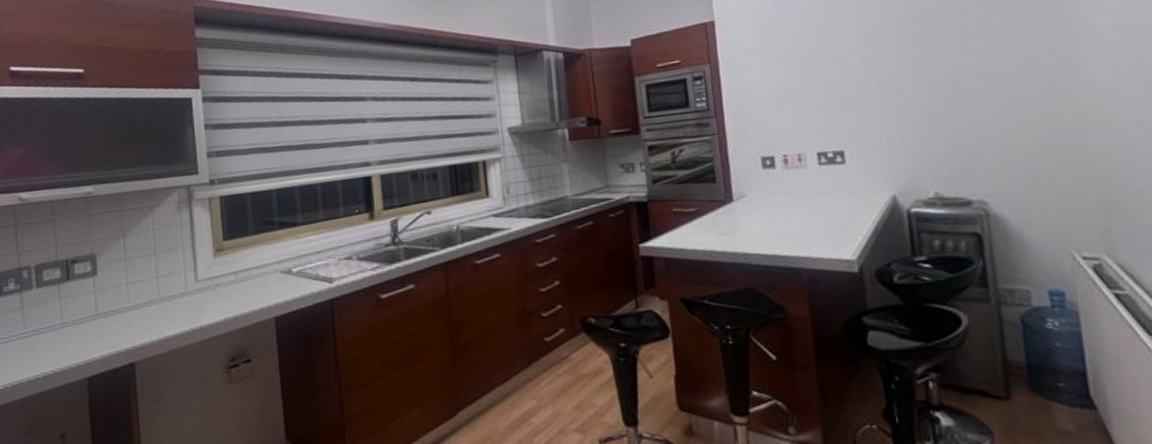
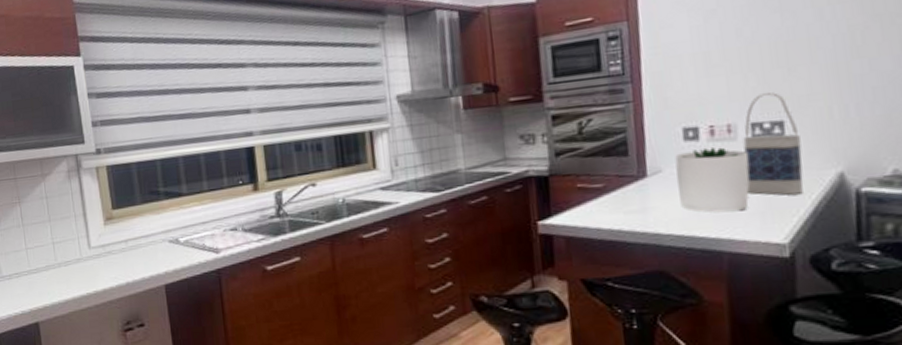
planter: none [756,174,821,234] -> present [675,147,750,214]
bag: none [811,126,865,217] -> present [743,92,804,196]

